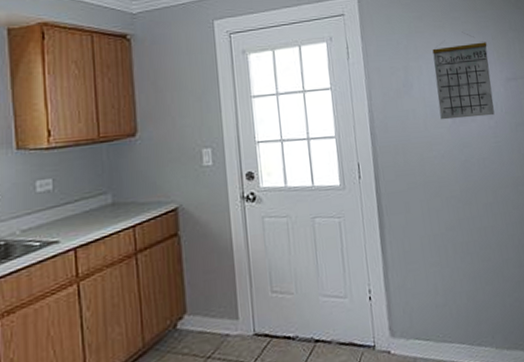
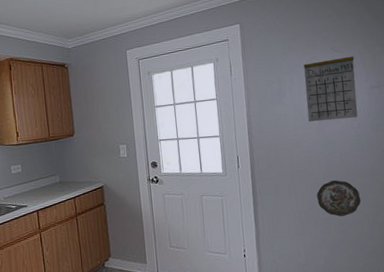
decorative plate: none [454,192,504,239] -> present [317,180,362,217]

